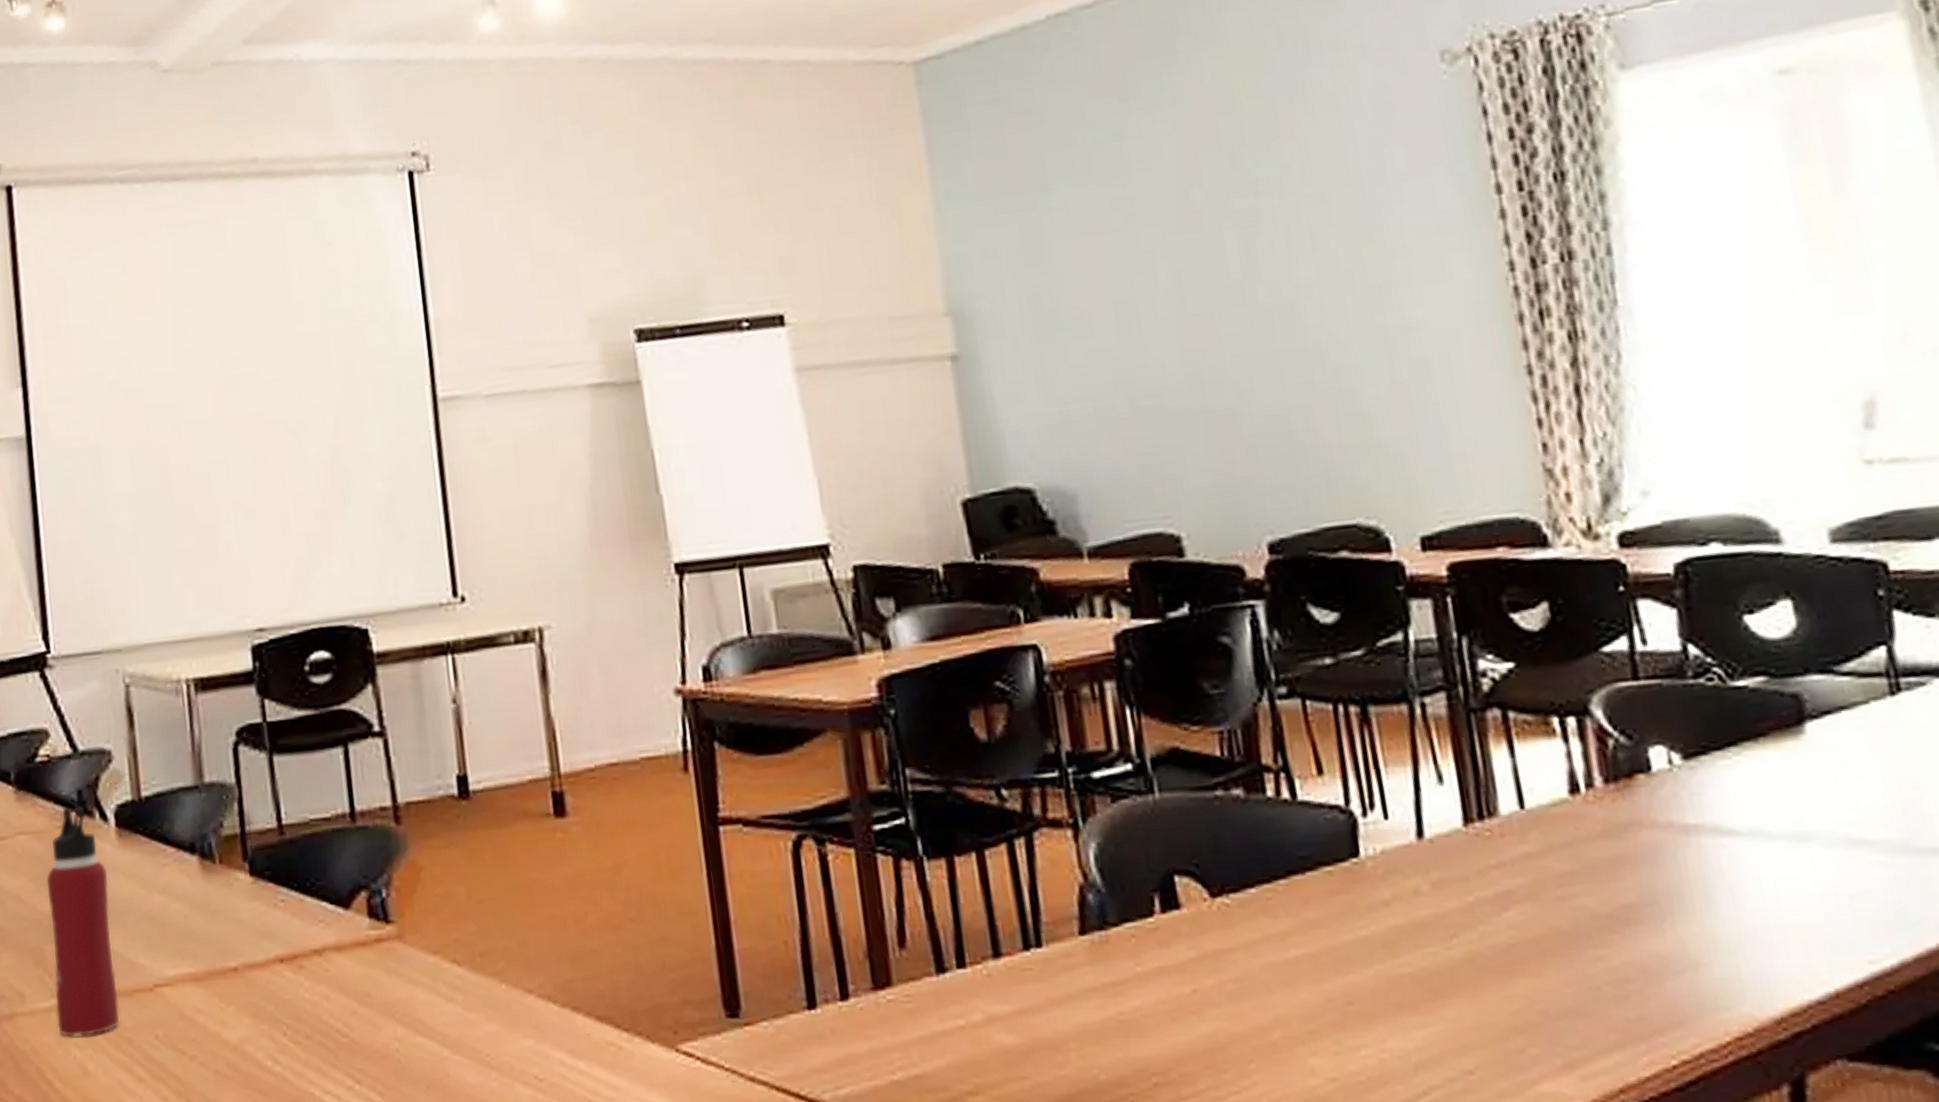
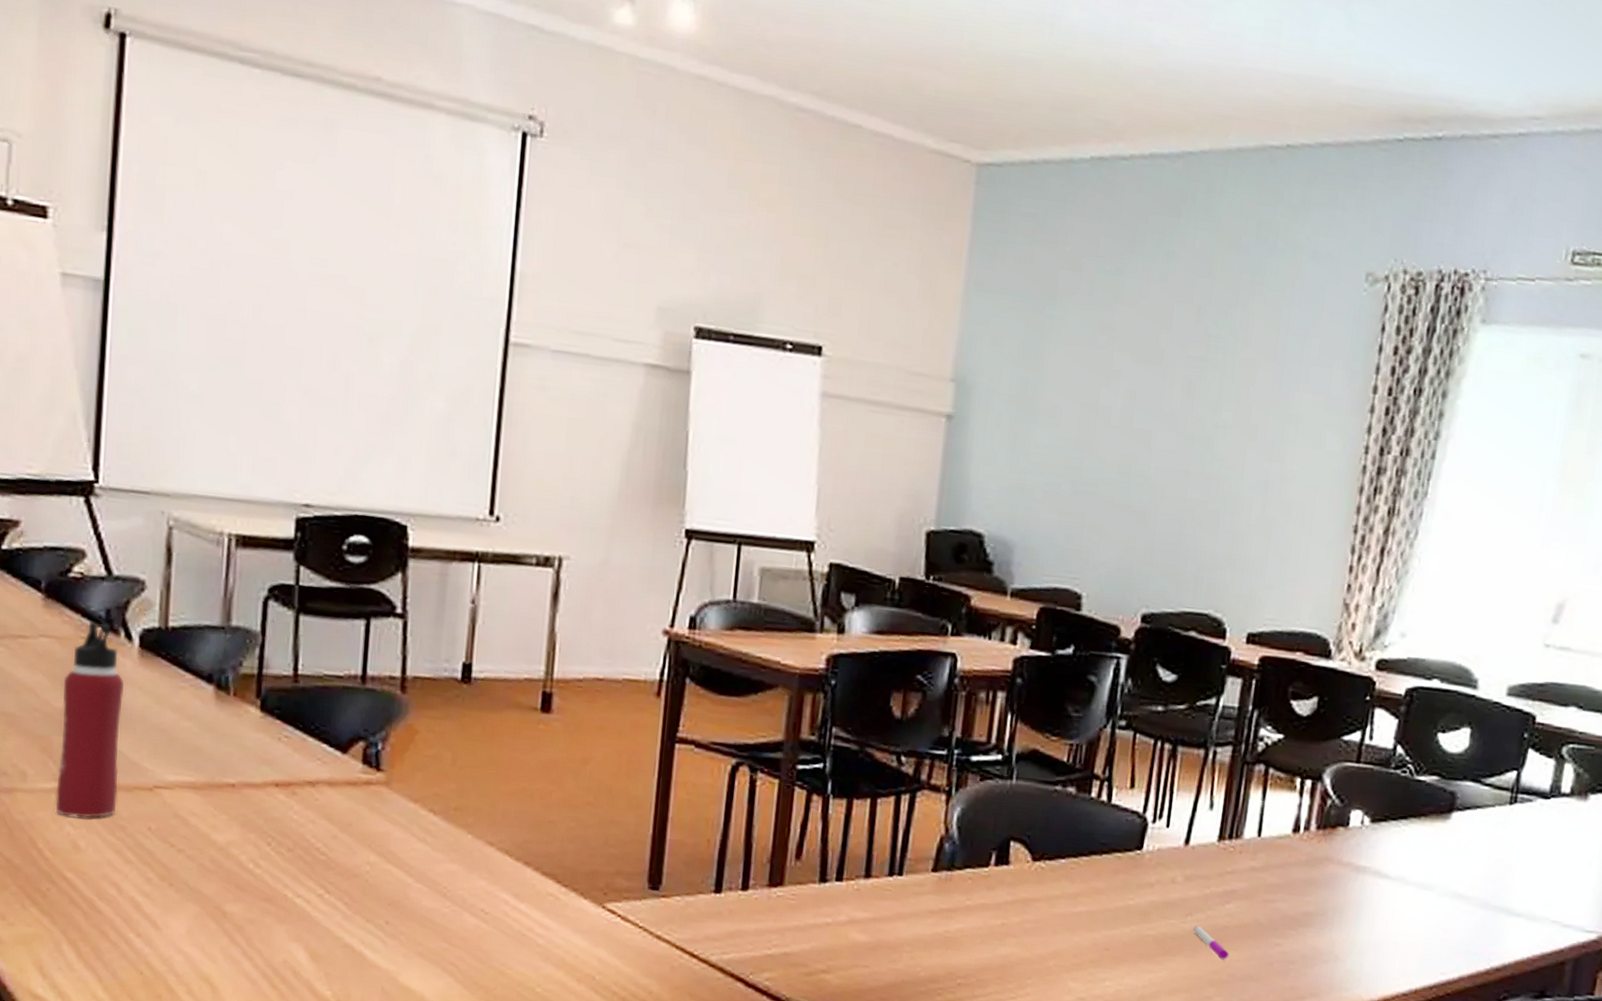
pen: none [1465,949,1530,993] -> present [1193,925,1229,960]

